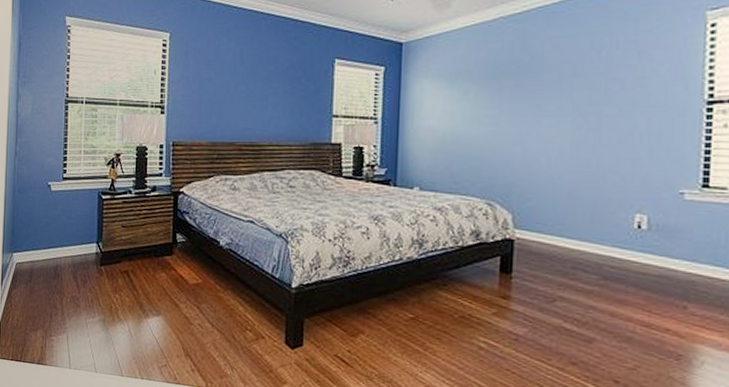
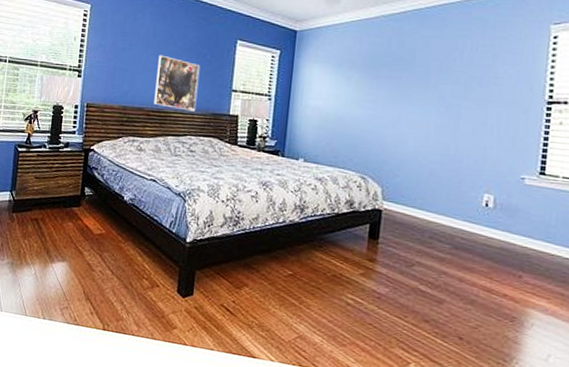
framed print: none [246,82,295,142] -> present [154,55,200,112]

